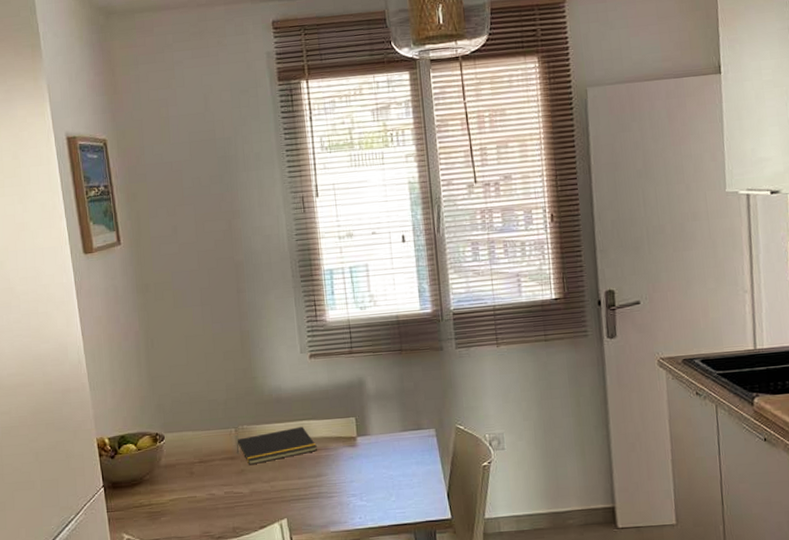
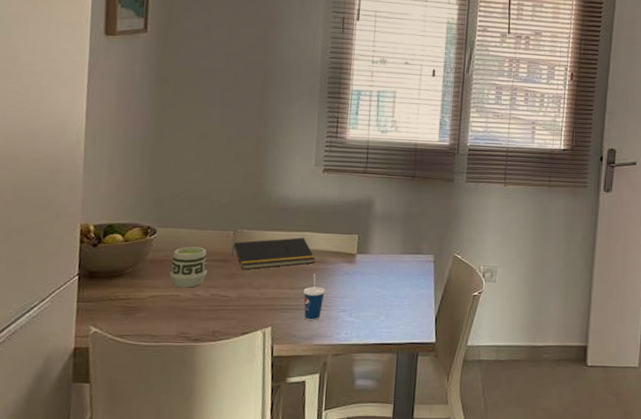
cup: none [183,447,218,489] -> present [169,246,208,288]
cup: none [311,461,333,508] -> present [303,273,325,320]

